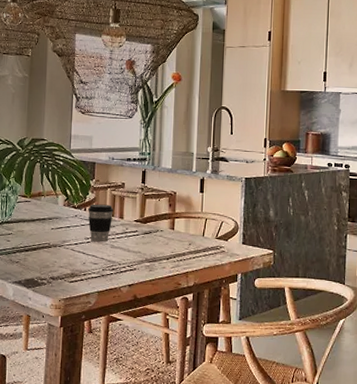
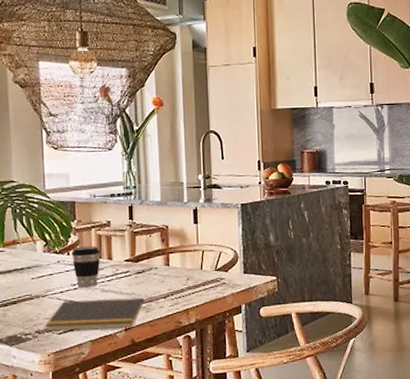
notepad: none [58,252,148,284] -> present [44,297,144,332]

